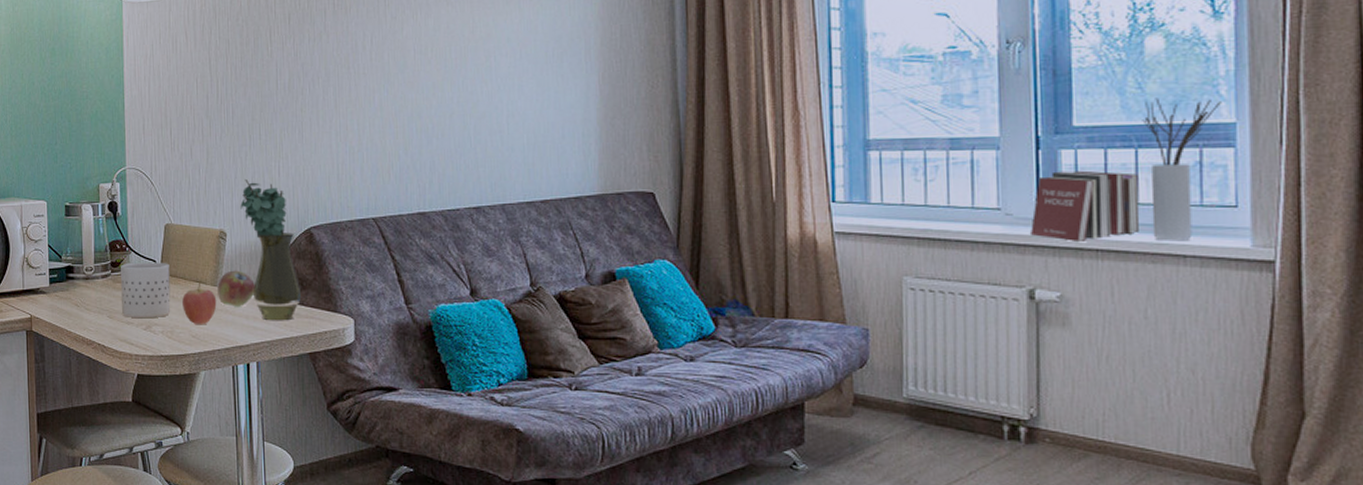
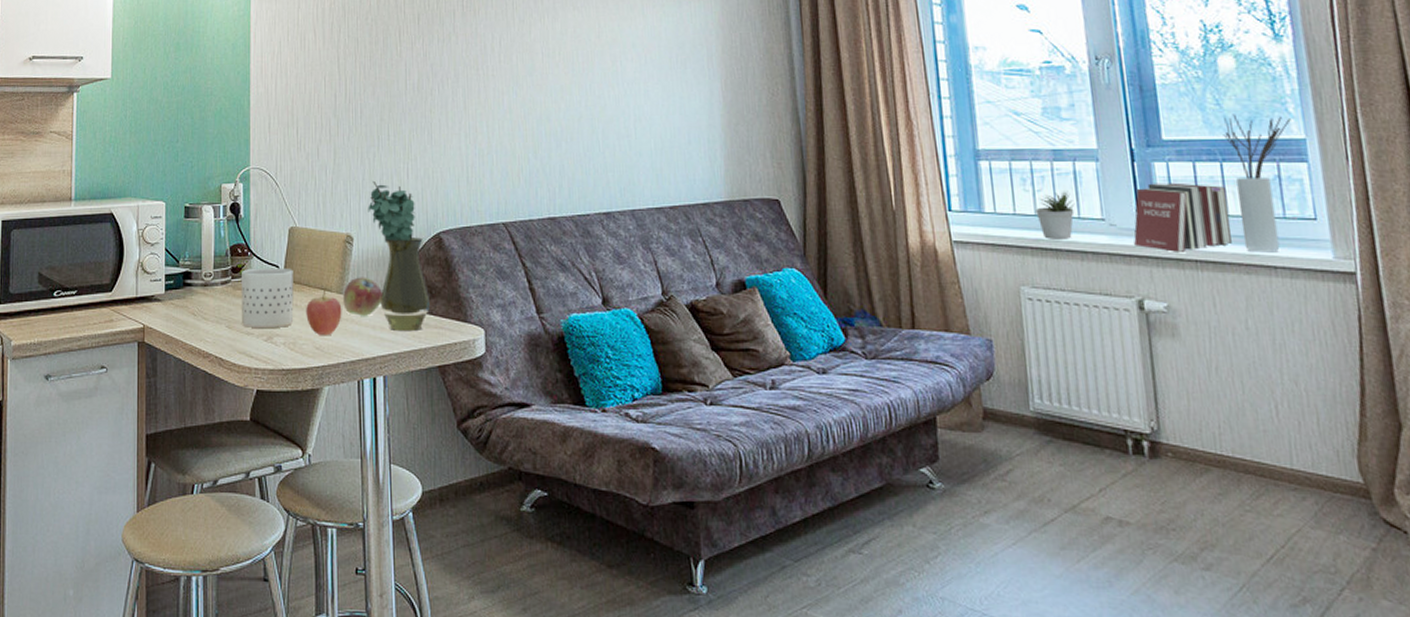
potted plant: none [926,180,970,231] -> present [1035,191,1075,241]

